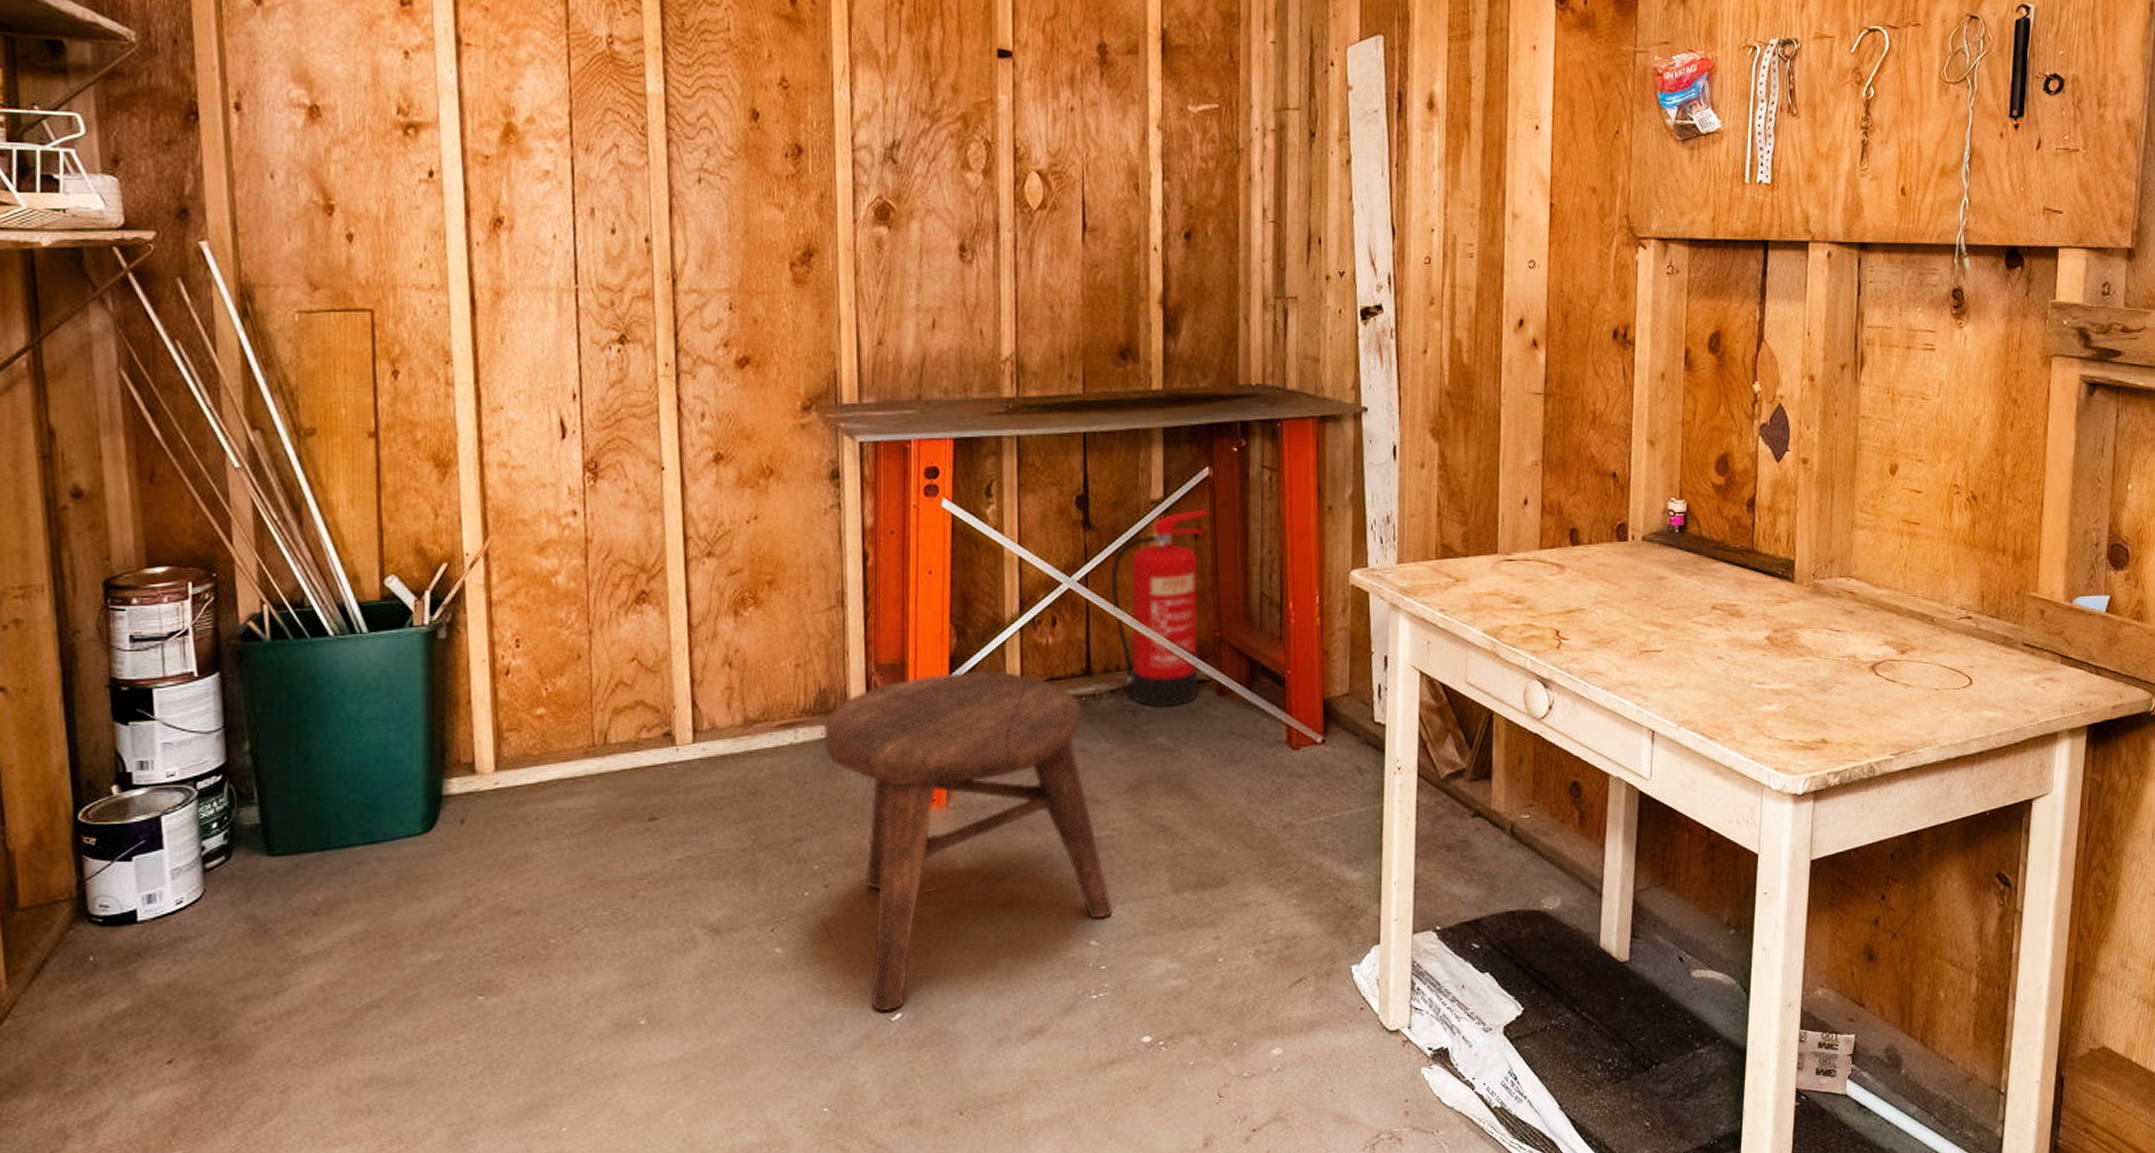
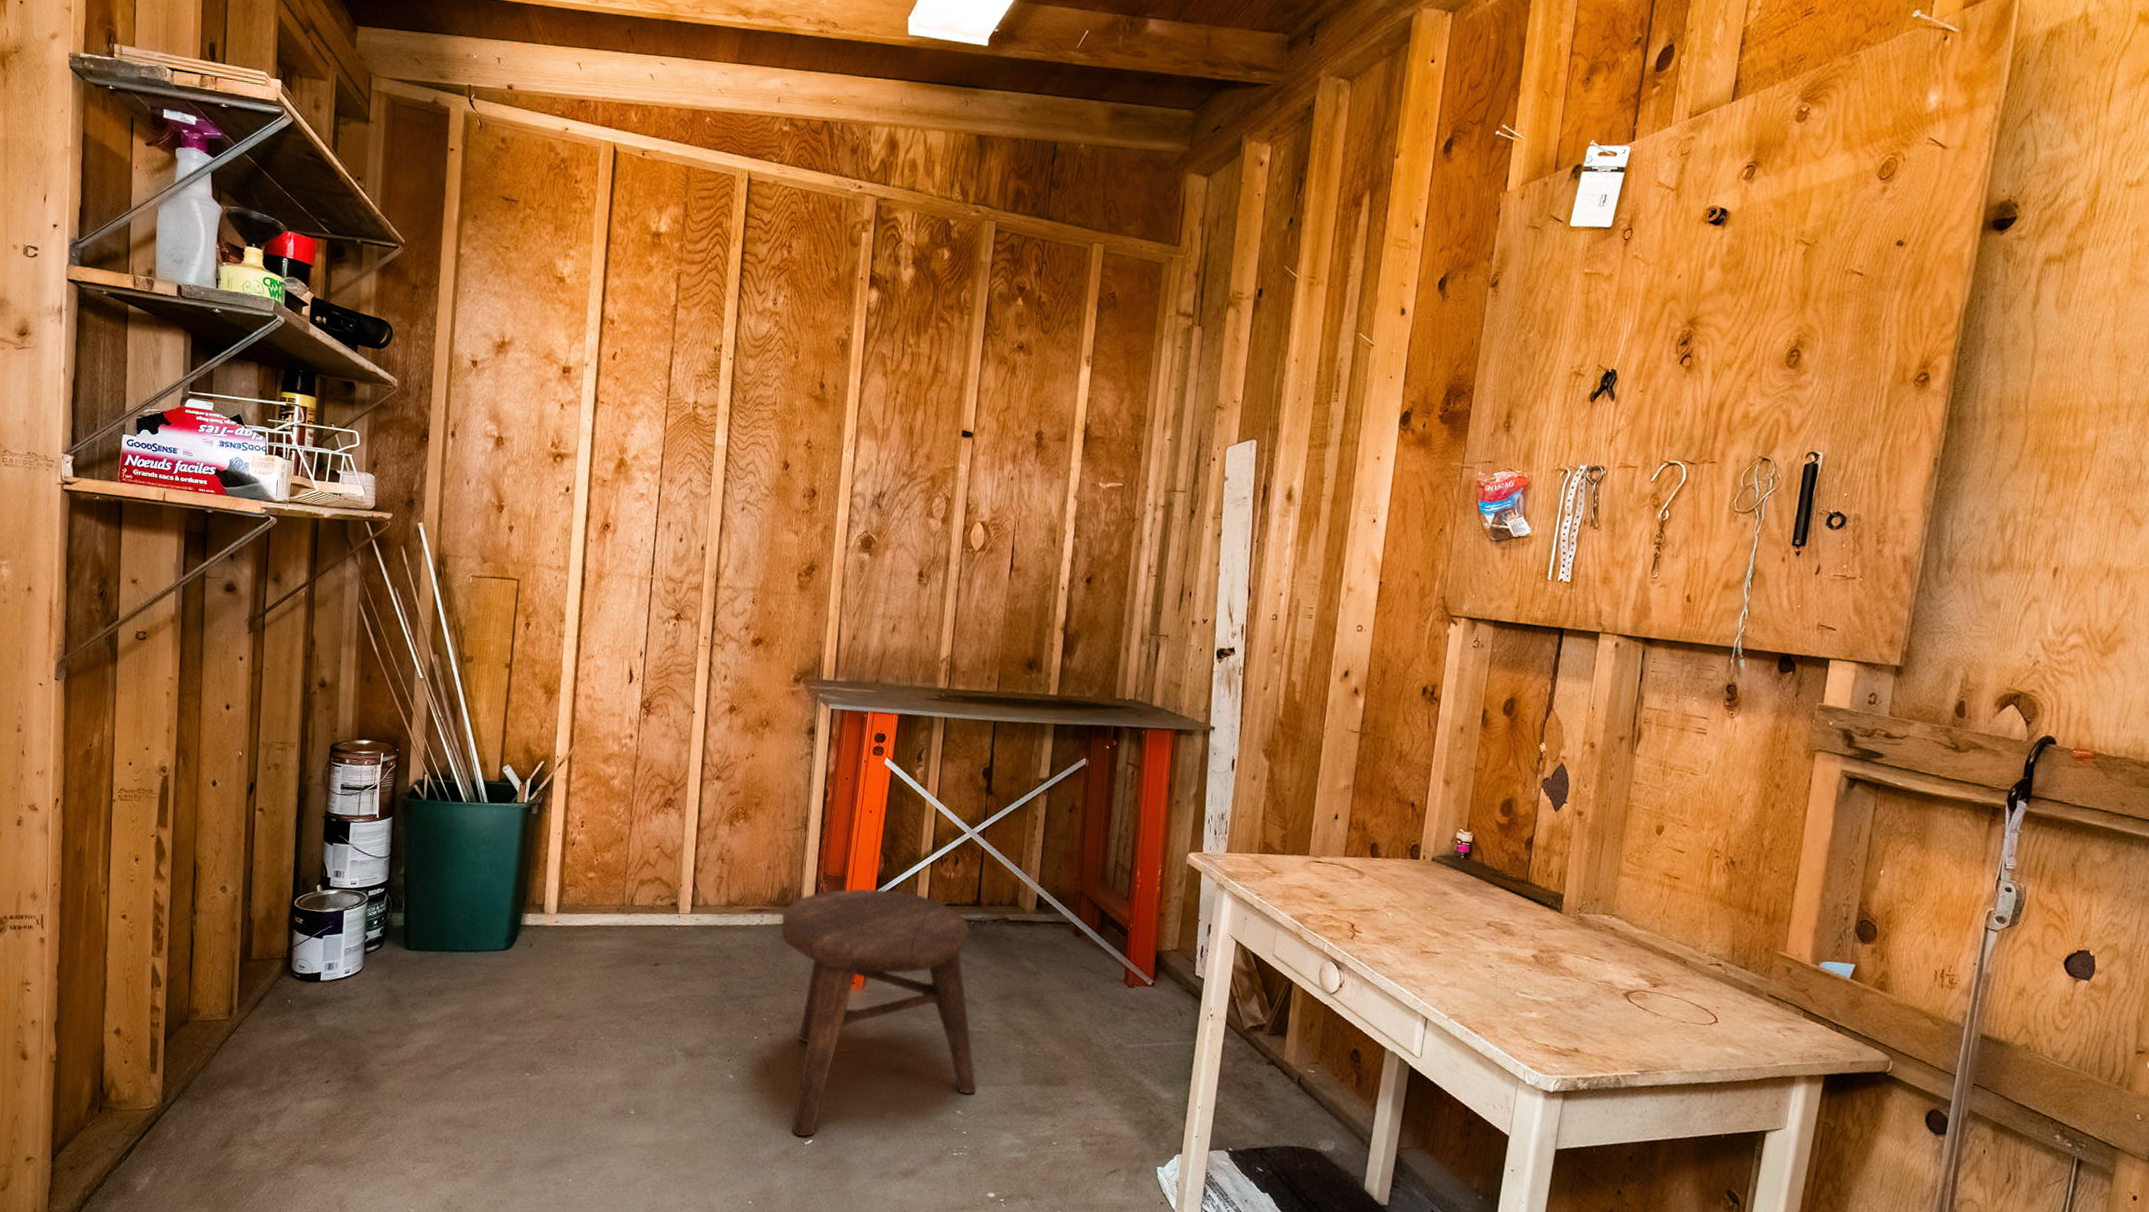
fire extinguisher: present [1111,509,1209,708] -> none [1001,790,1083,940]

